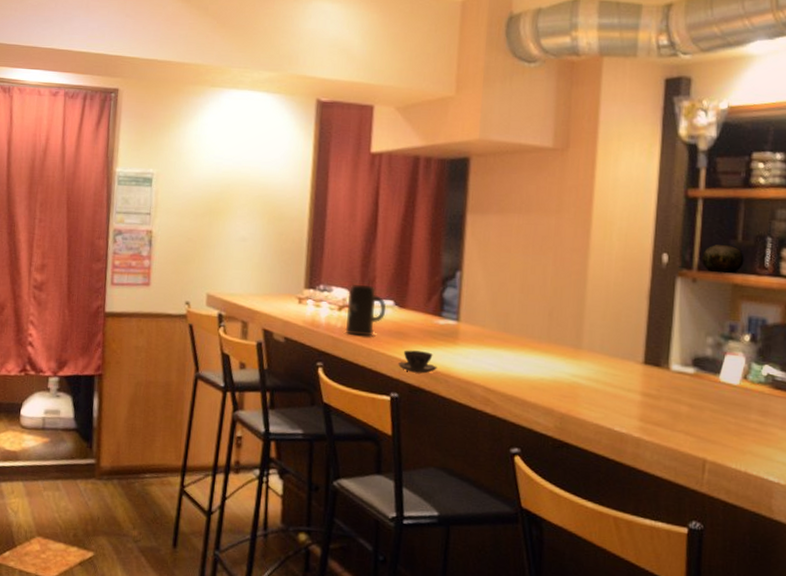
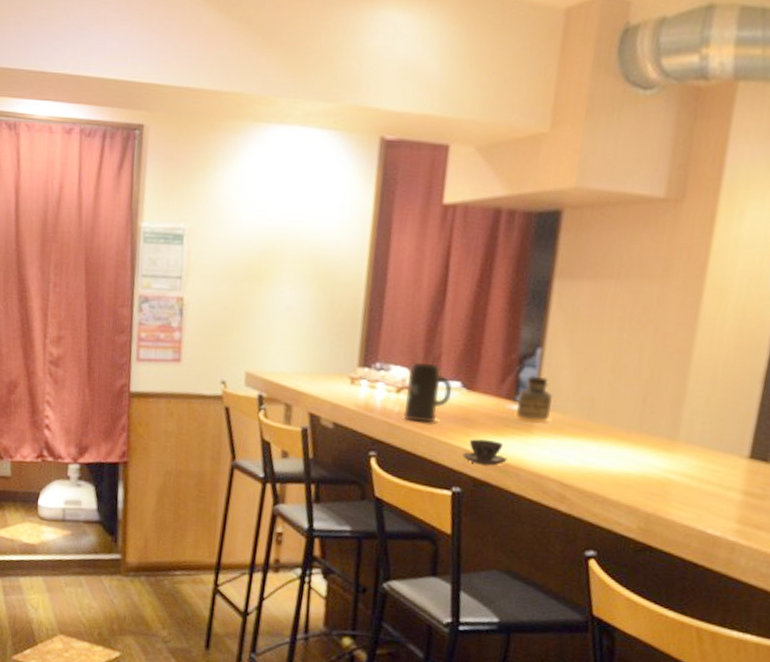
jar: none [443,294,473,335] -> present [516,375,554,422]

